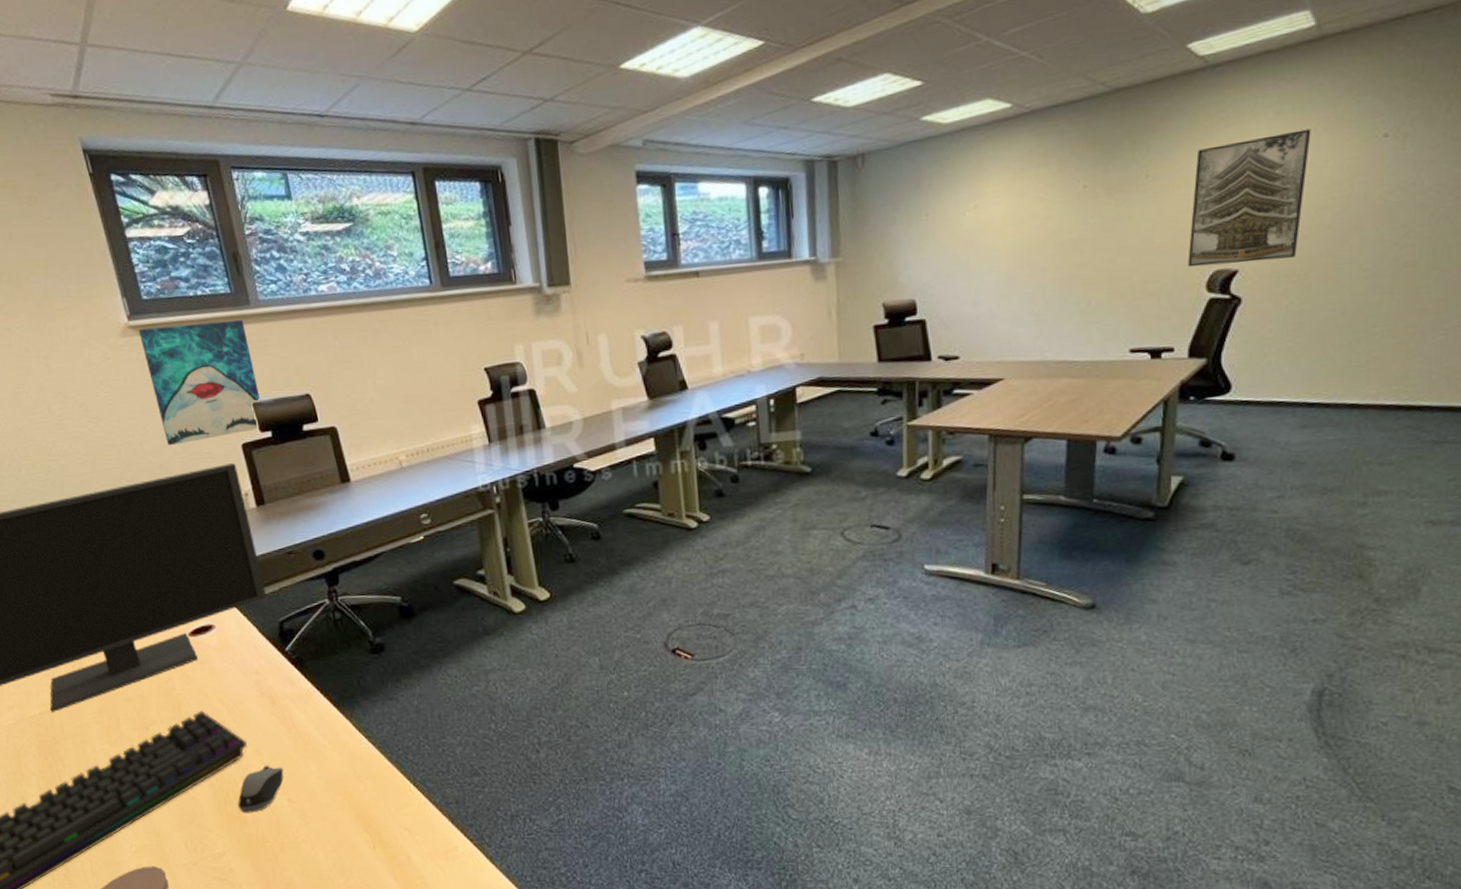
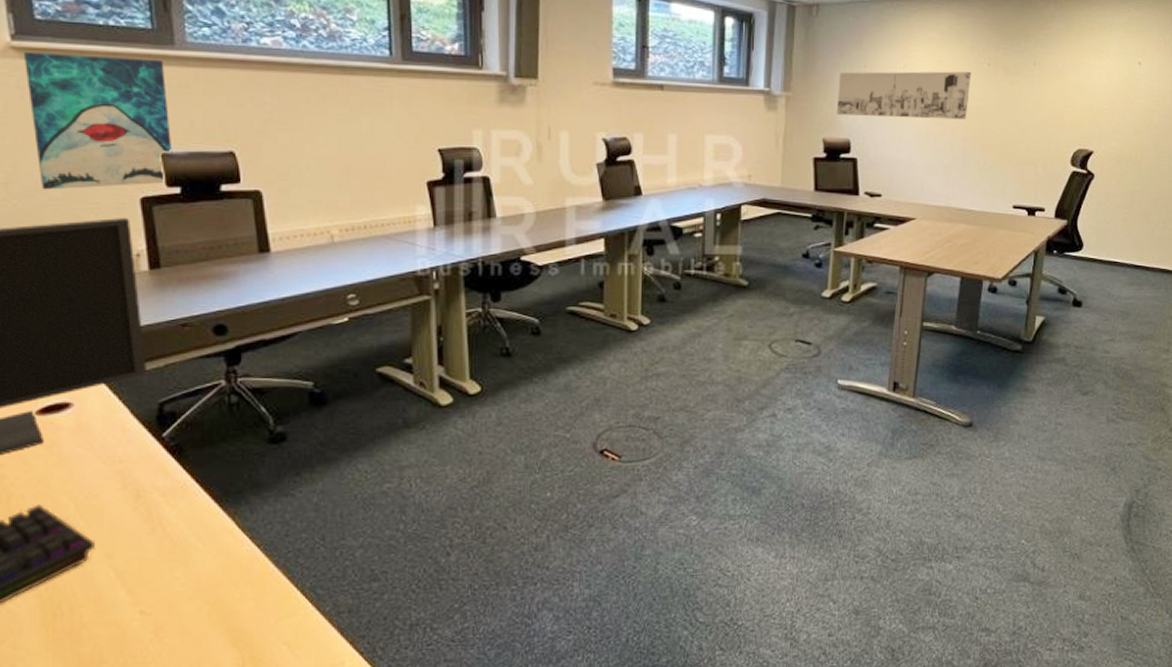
computer mouse: present [238,765,284,813] -> none [72,570,139,629]
wall art: none [895,198,1063,274] -> present [836,71,971,120]
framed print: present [1188,129,1311,268] -> none [1059,47,1148,147]

